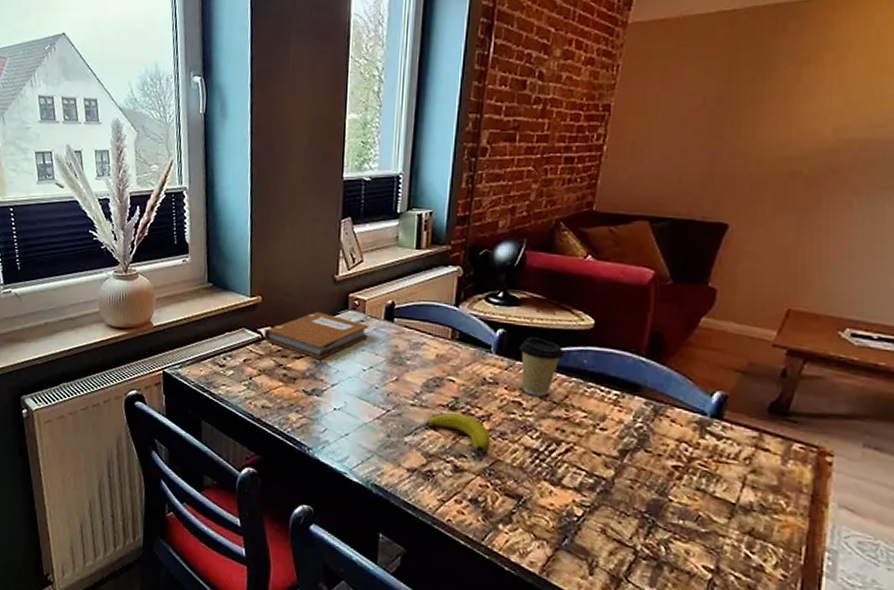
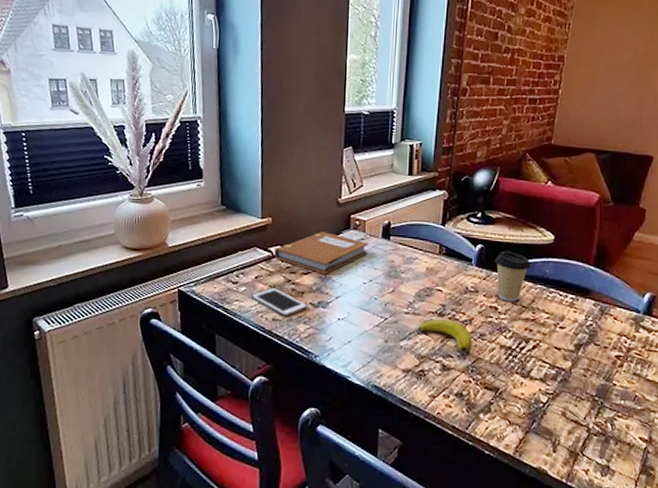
cell phone: none [239,371,301,405] -> present [251,287,308,317]

